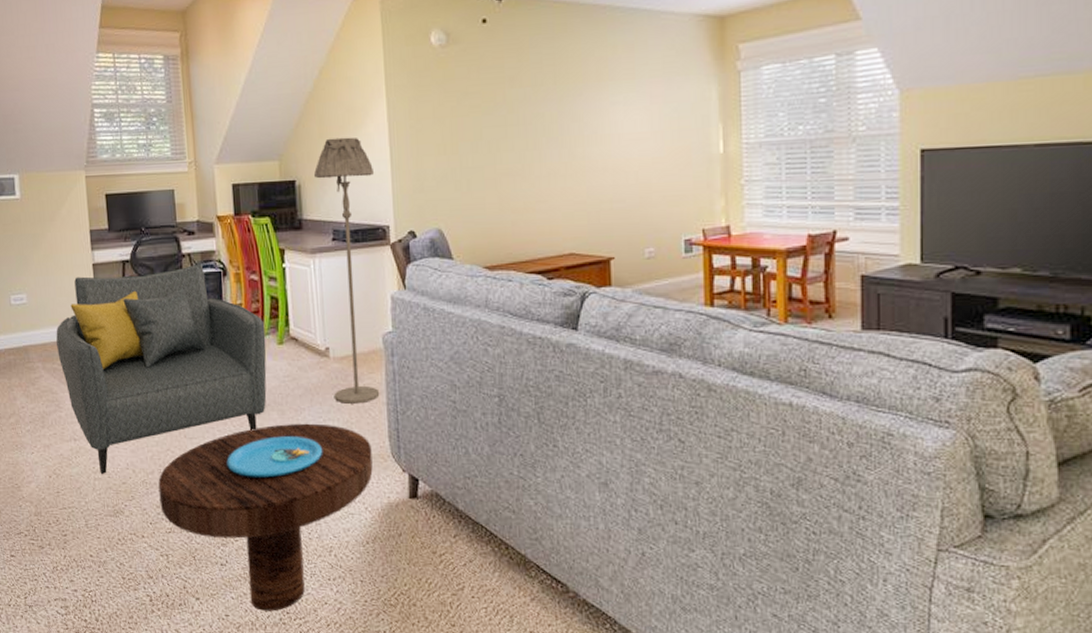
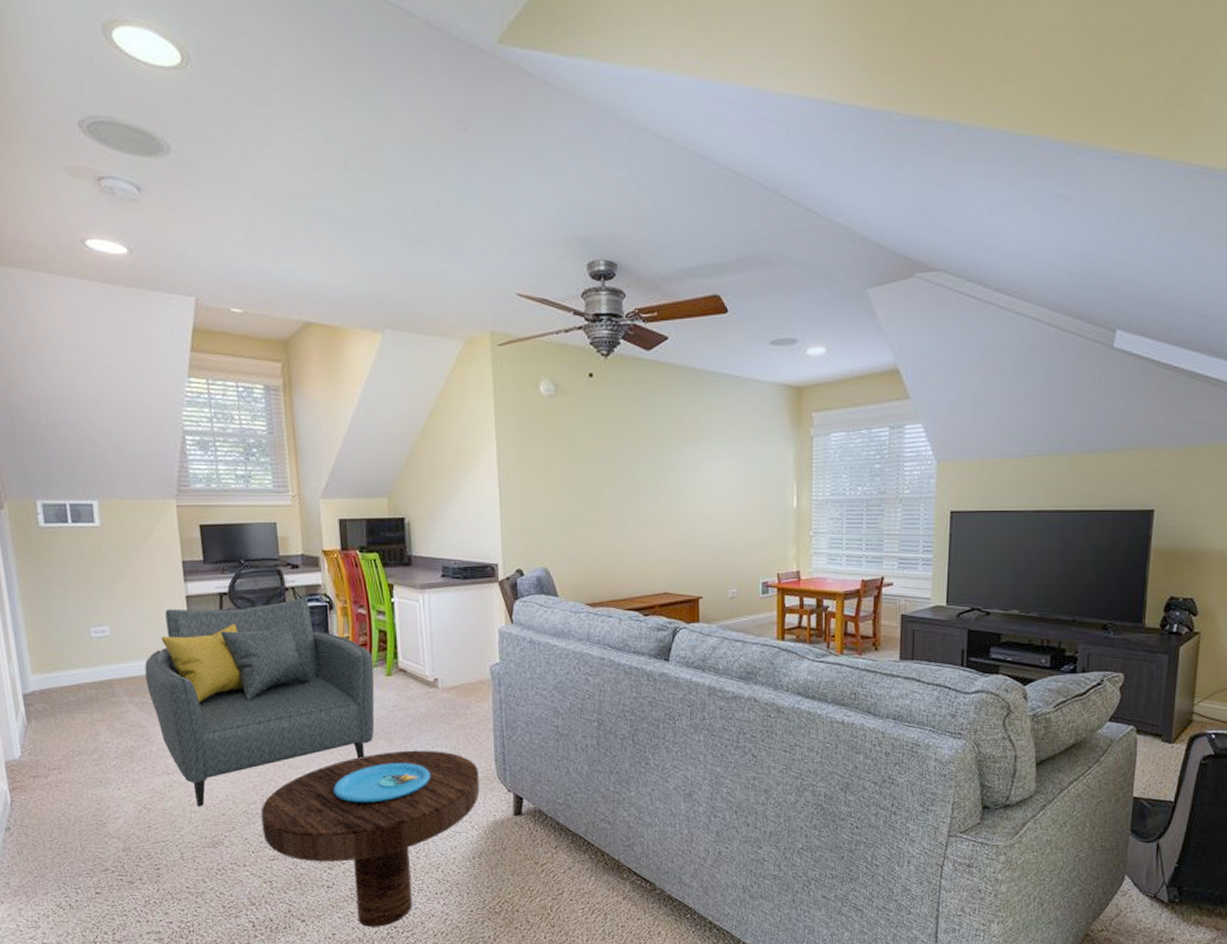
floor lamp: present [313,137,380,404] -> none [423,478,487,731]

